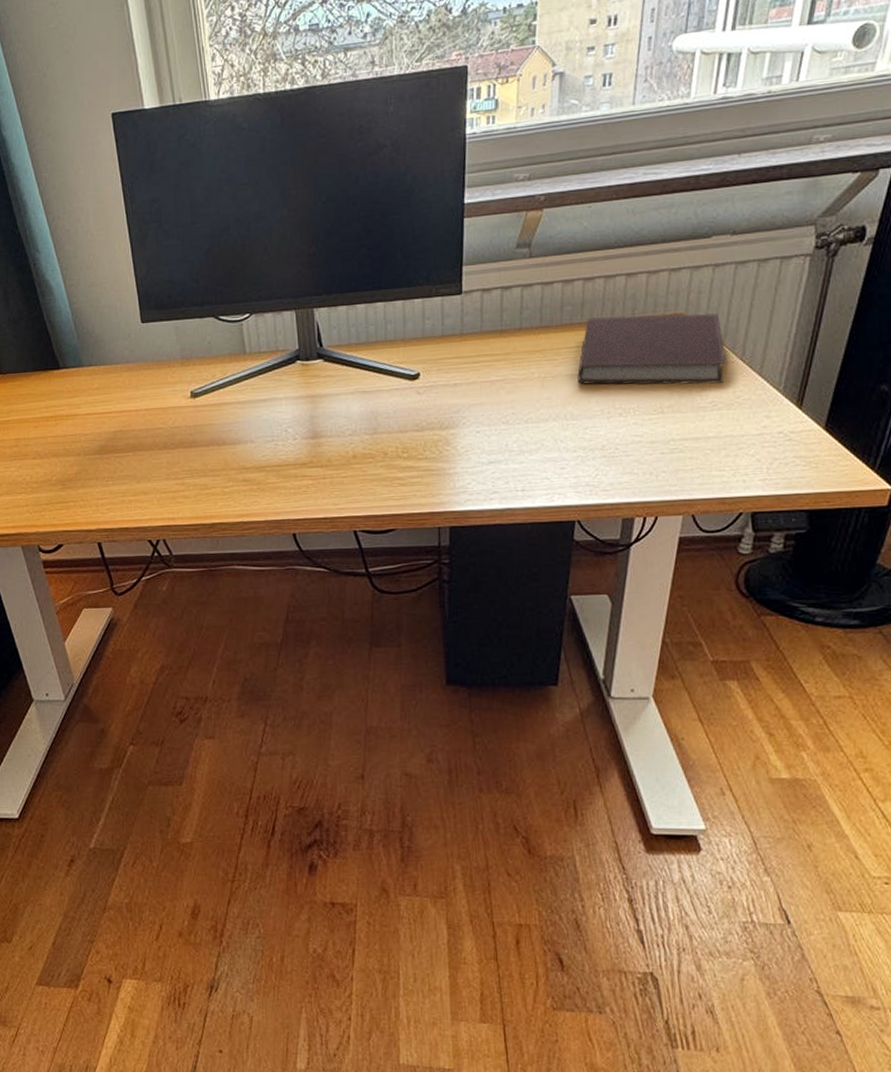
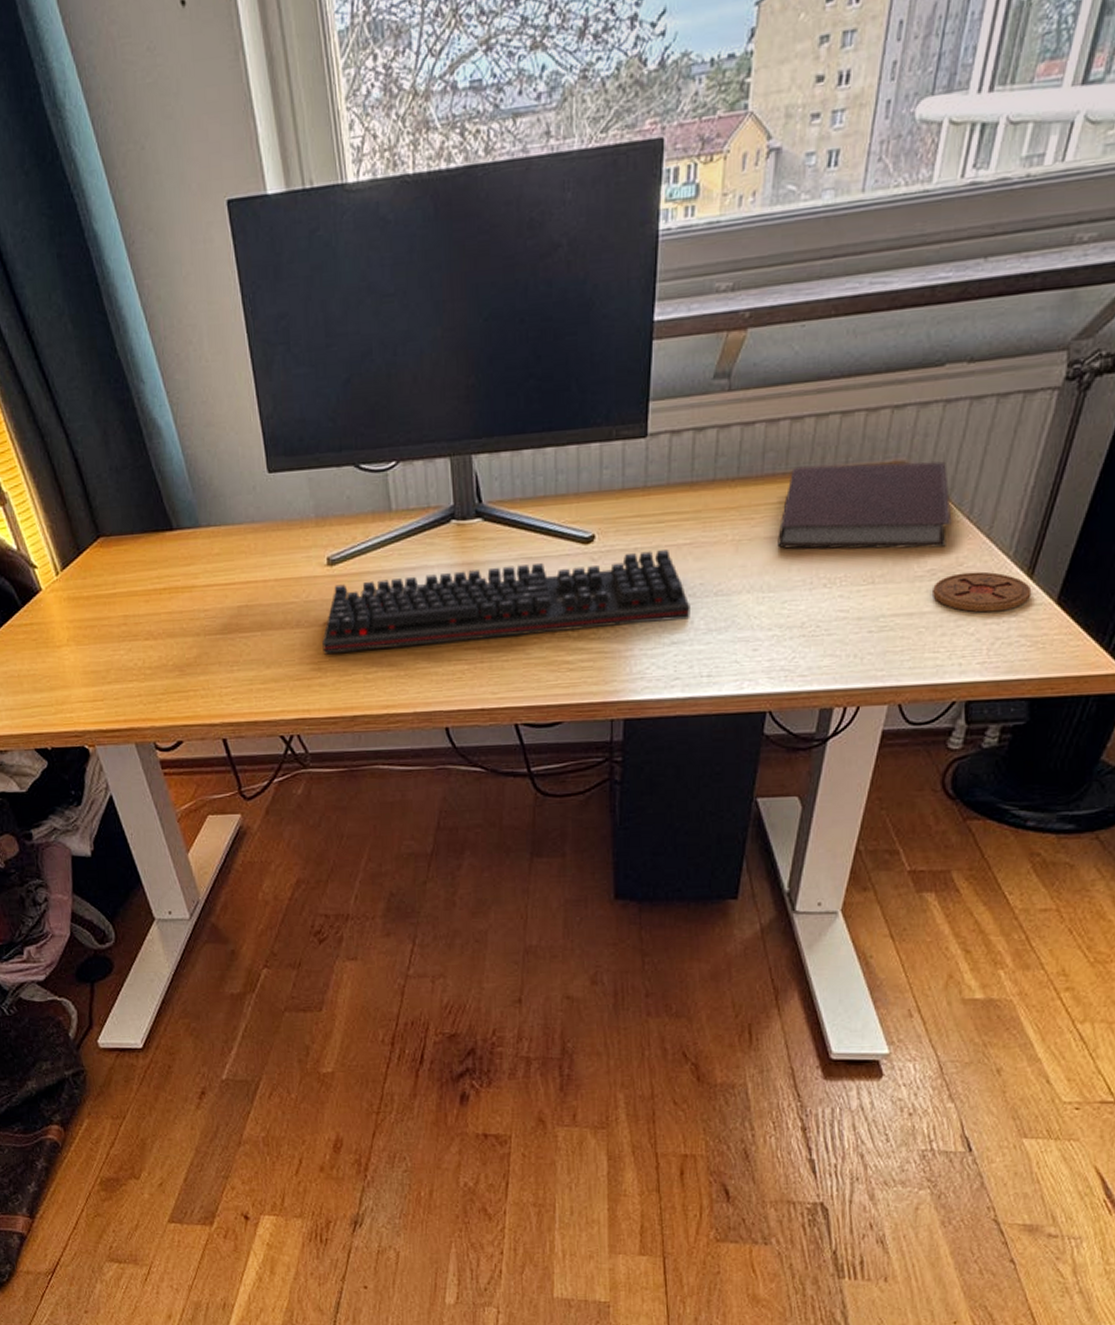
keyboard: none [186,385,505,472] -> present [322,550,690,655]
coaster: none [715,403,802,437] -> present [933,571,1032,613]

